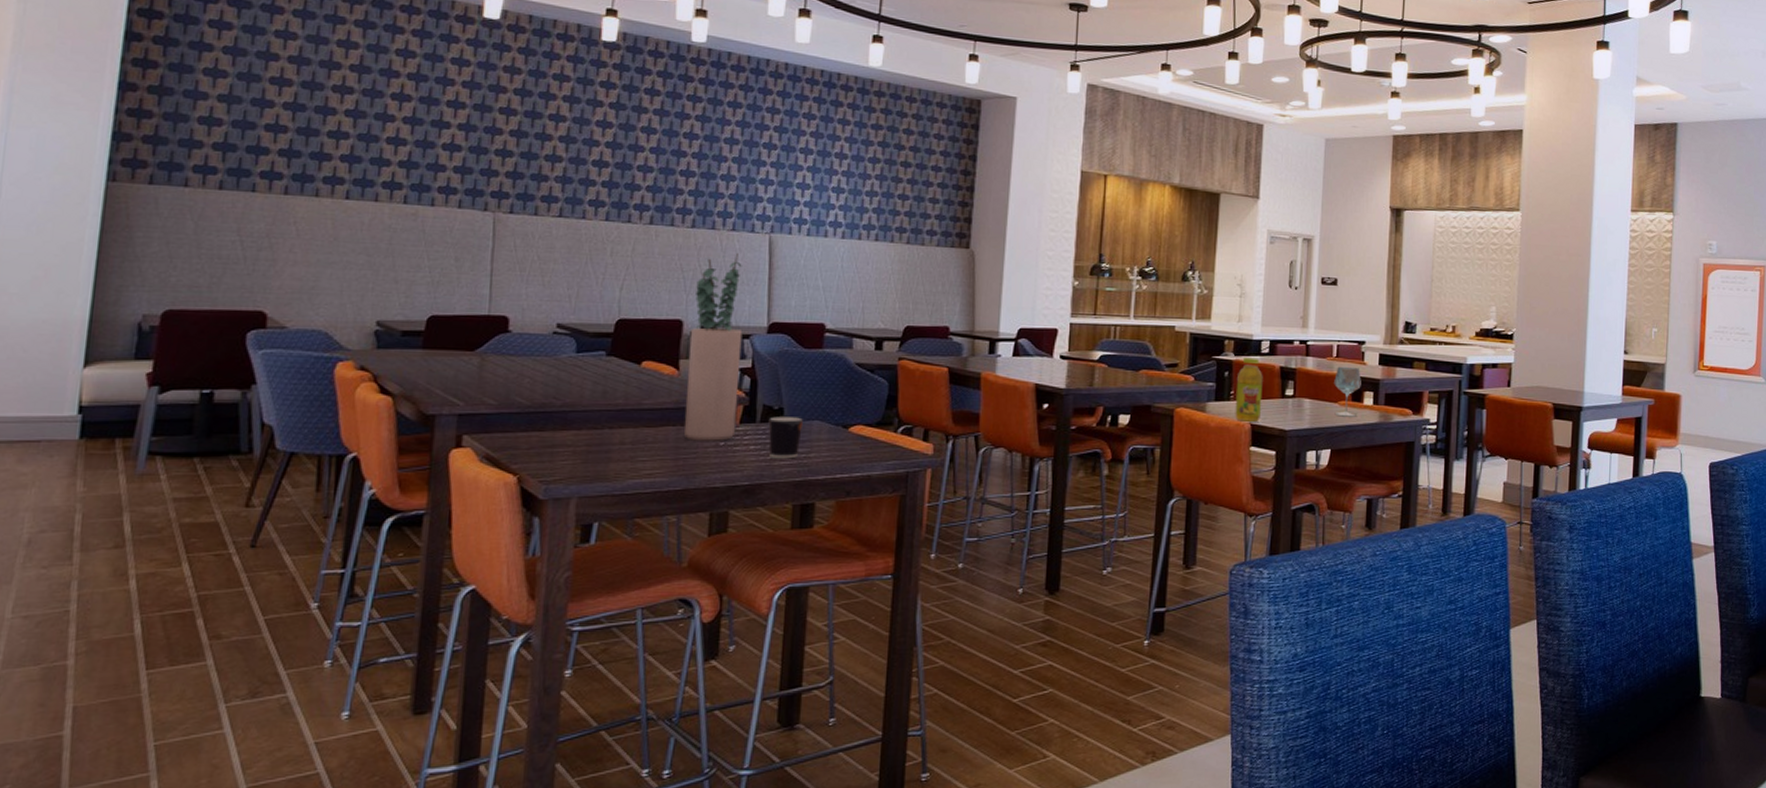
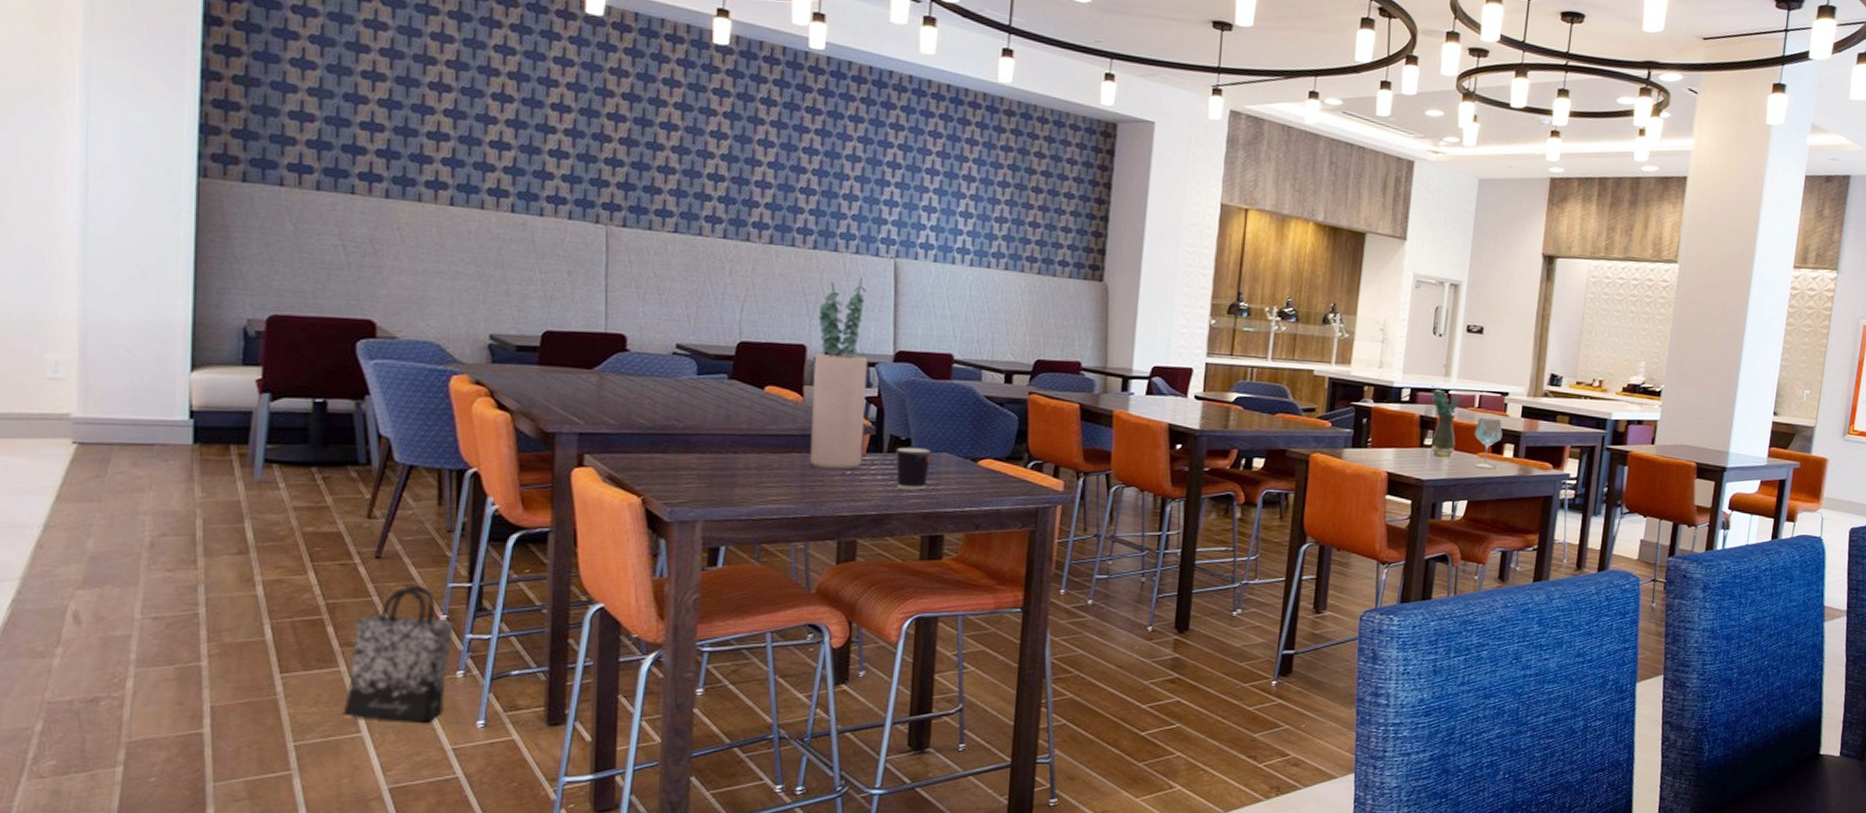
shopping bag: none [206,574,326,716] -> present [343,585,455,723]
fruit juice: present [1235,357,1263,422] -> none [1371,404,1402,470]
vase: none [1289,337,1318,408] -> present [1430,385,1460,458]

